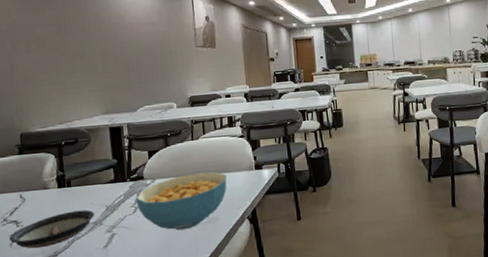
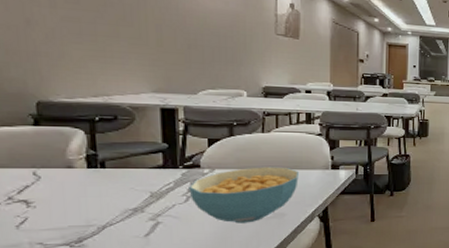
saucer: present [9,209,95,249] -> none [16,195,136,233]

